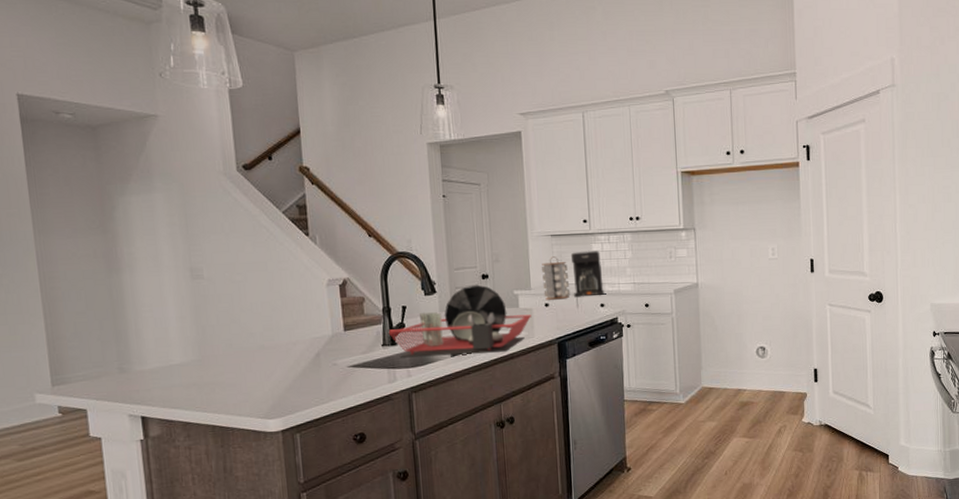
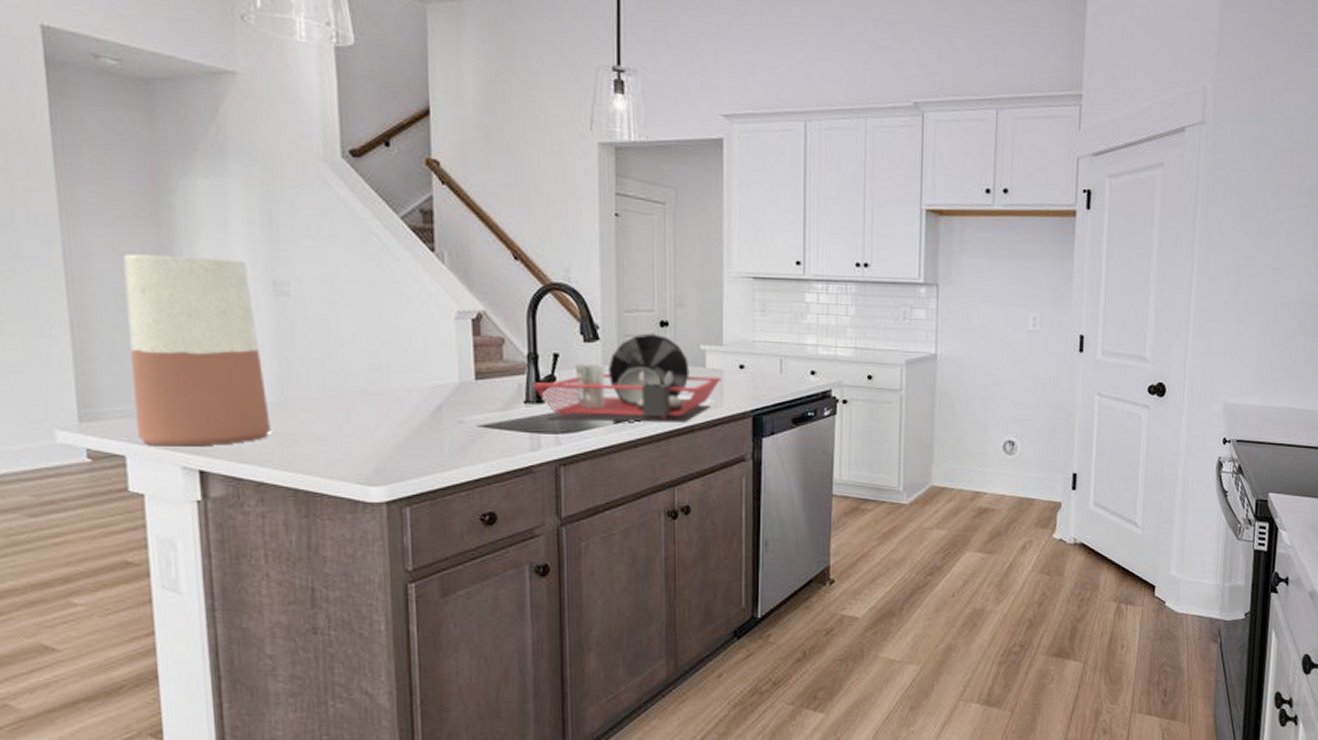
vase: none [80,254,193,401] -> present [123,254,271,447]
spice rack: present [541,255,570,301] -> none [737,304,773,363]
coffee maker: present [570,251,605,297] -> none [776,301,818,361]

